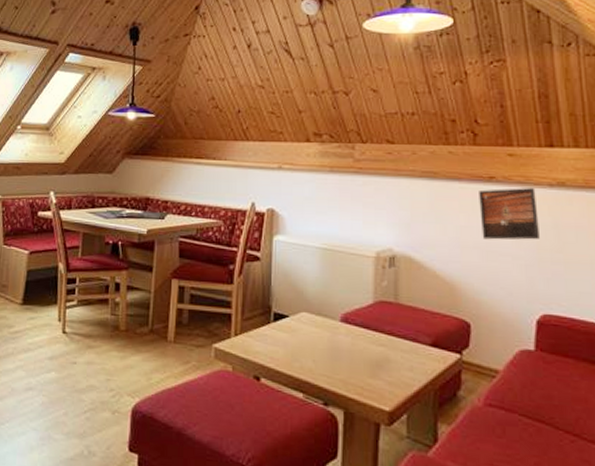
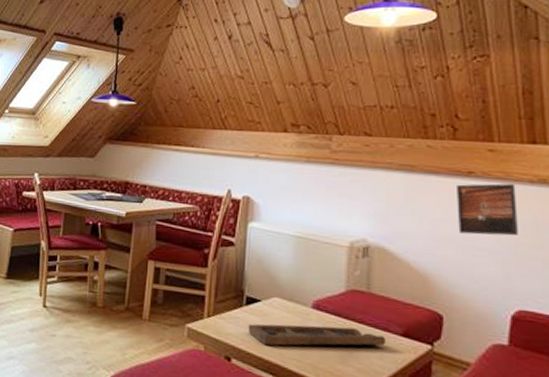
decorative tray: none [276,339,416,363] -> present [248,324,387,346]

